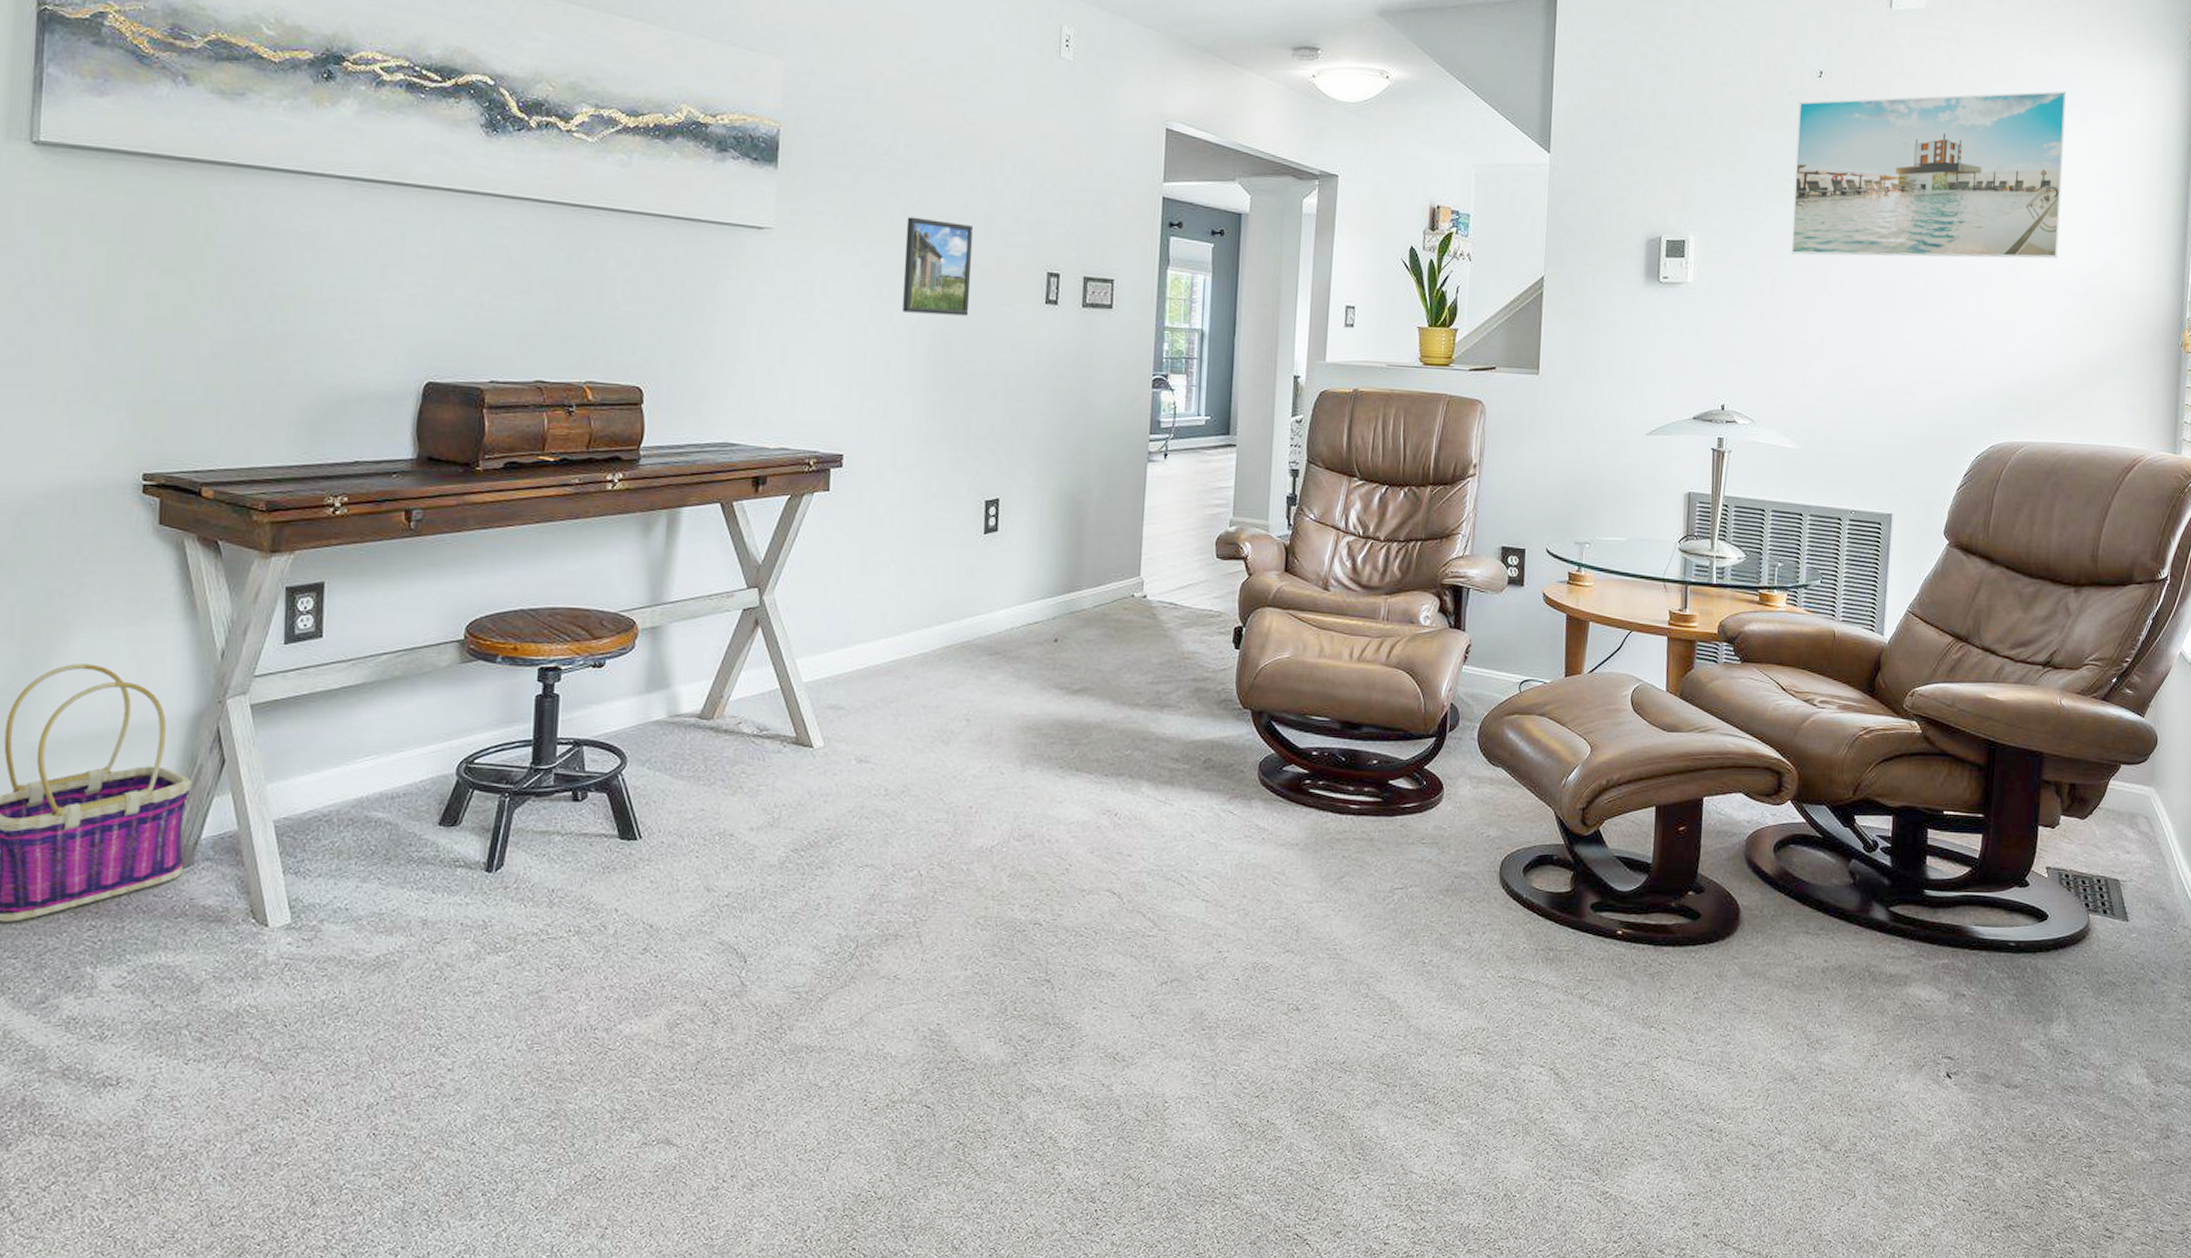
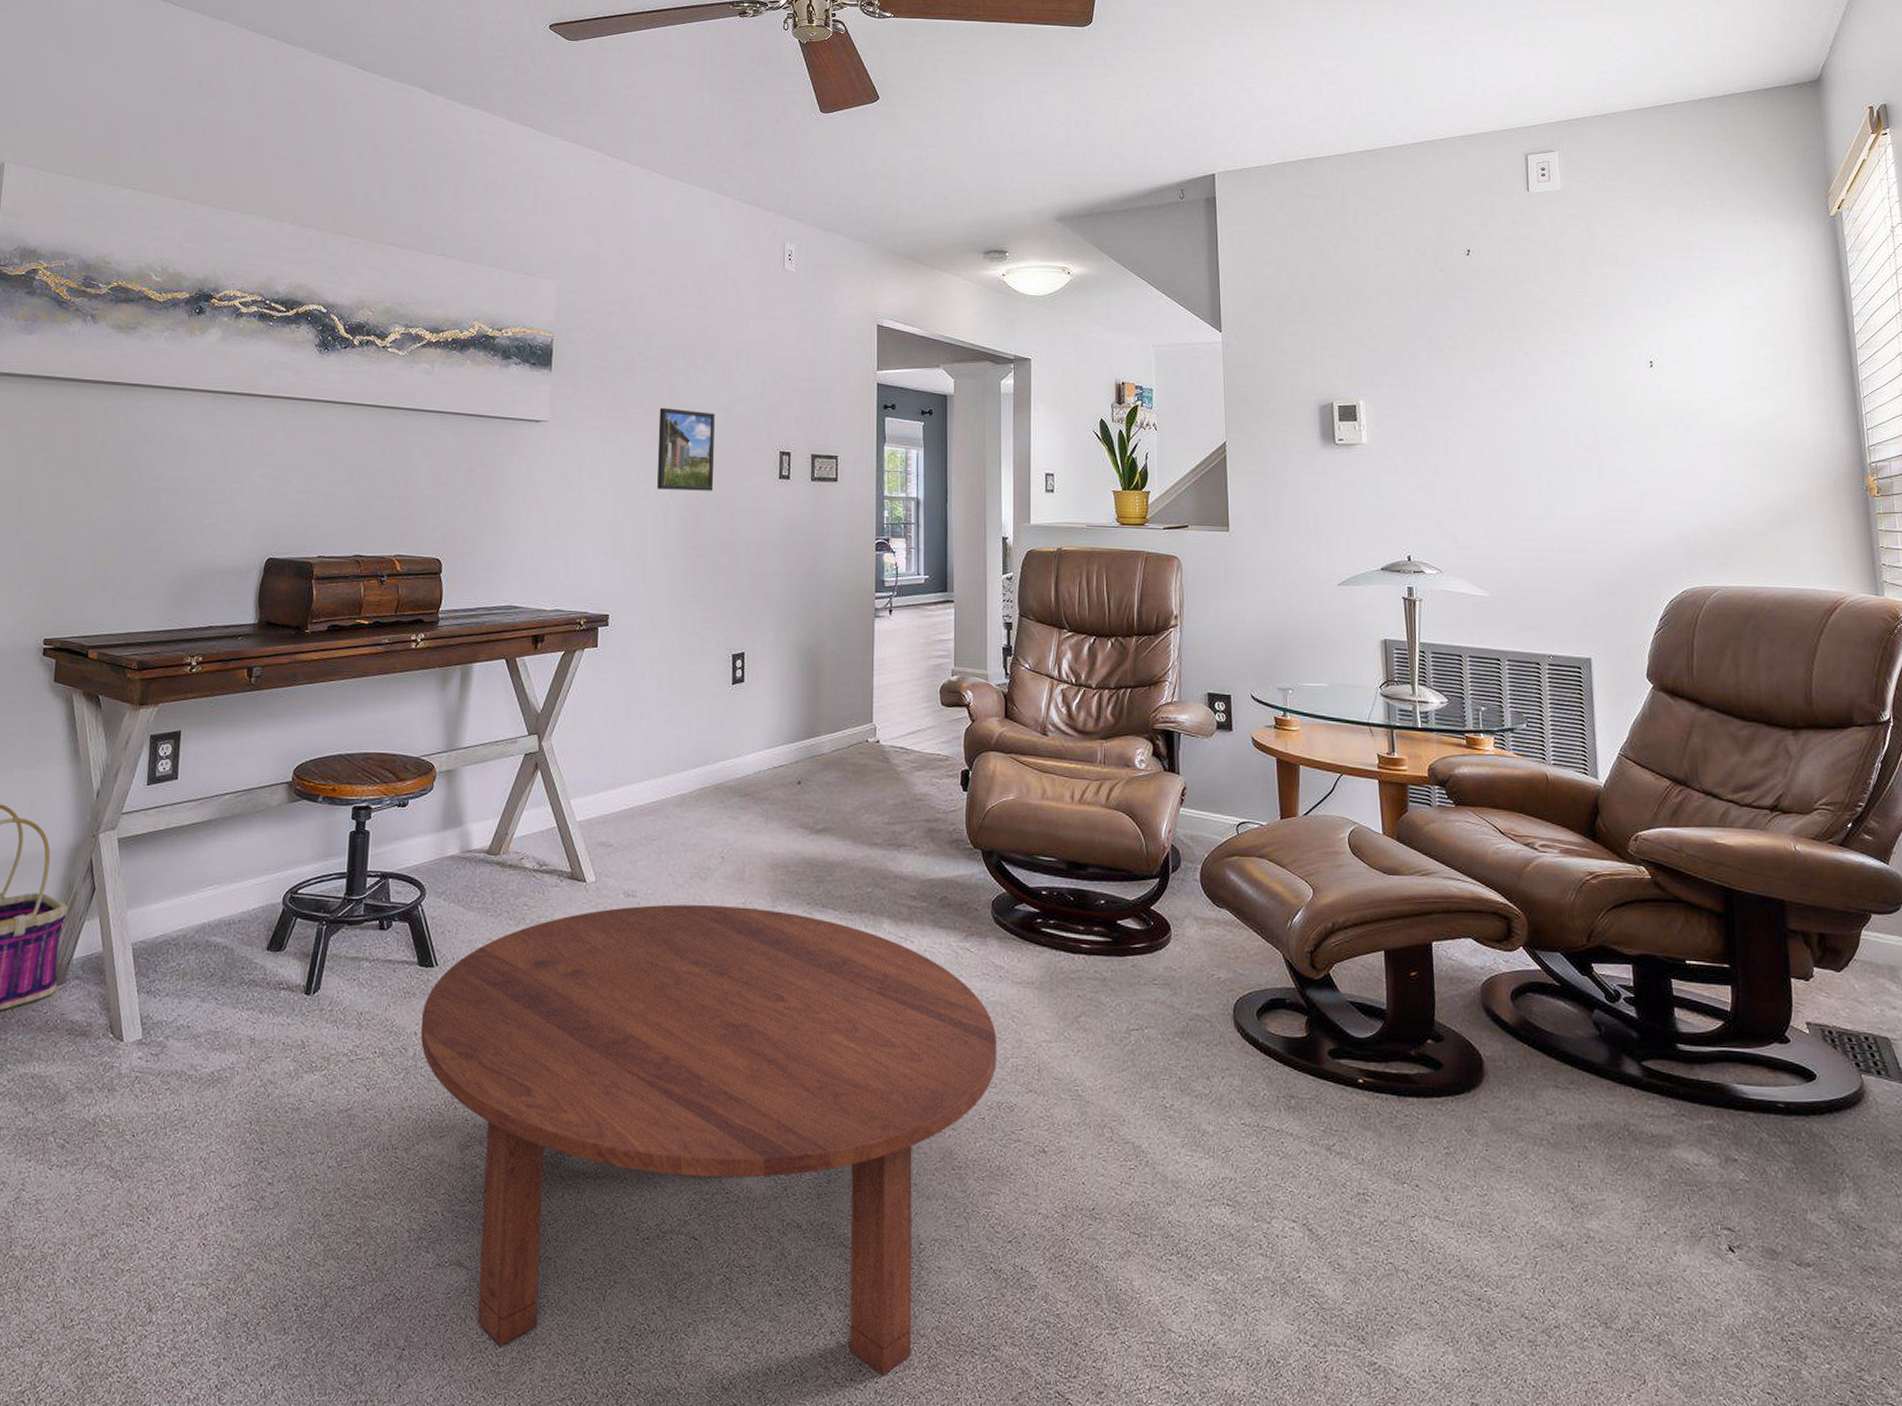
coffee table: none [622,769,1256,1228] -> present [420,904,997,1376]
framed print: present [1791,91,2066,259] -> none [1451,257,1725,415]

